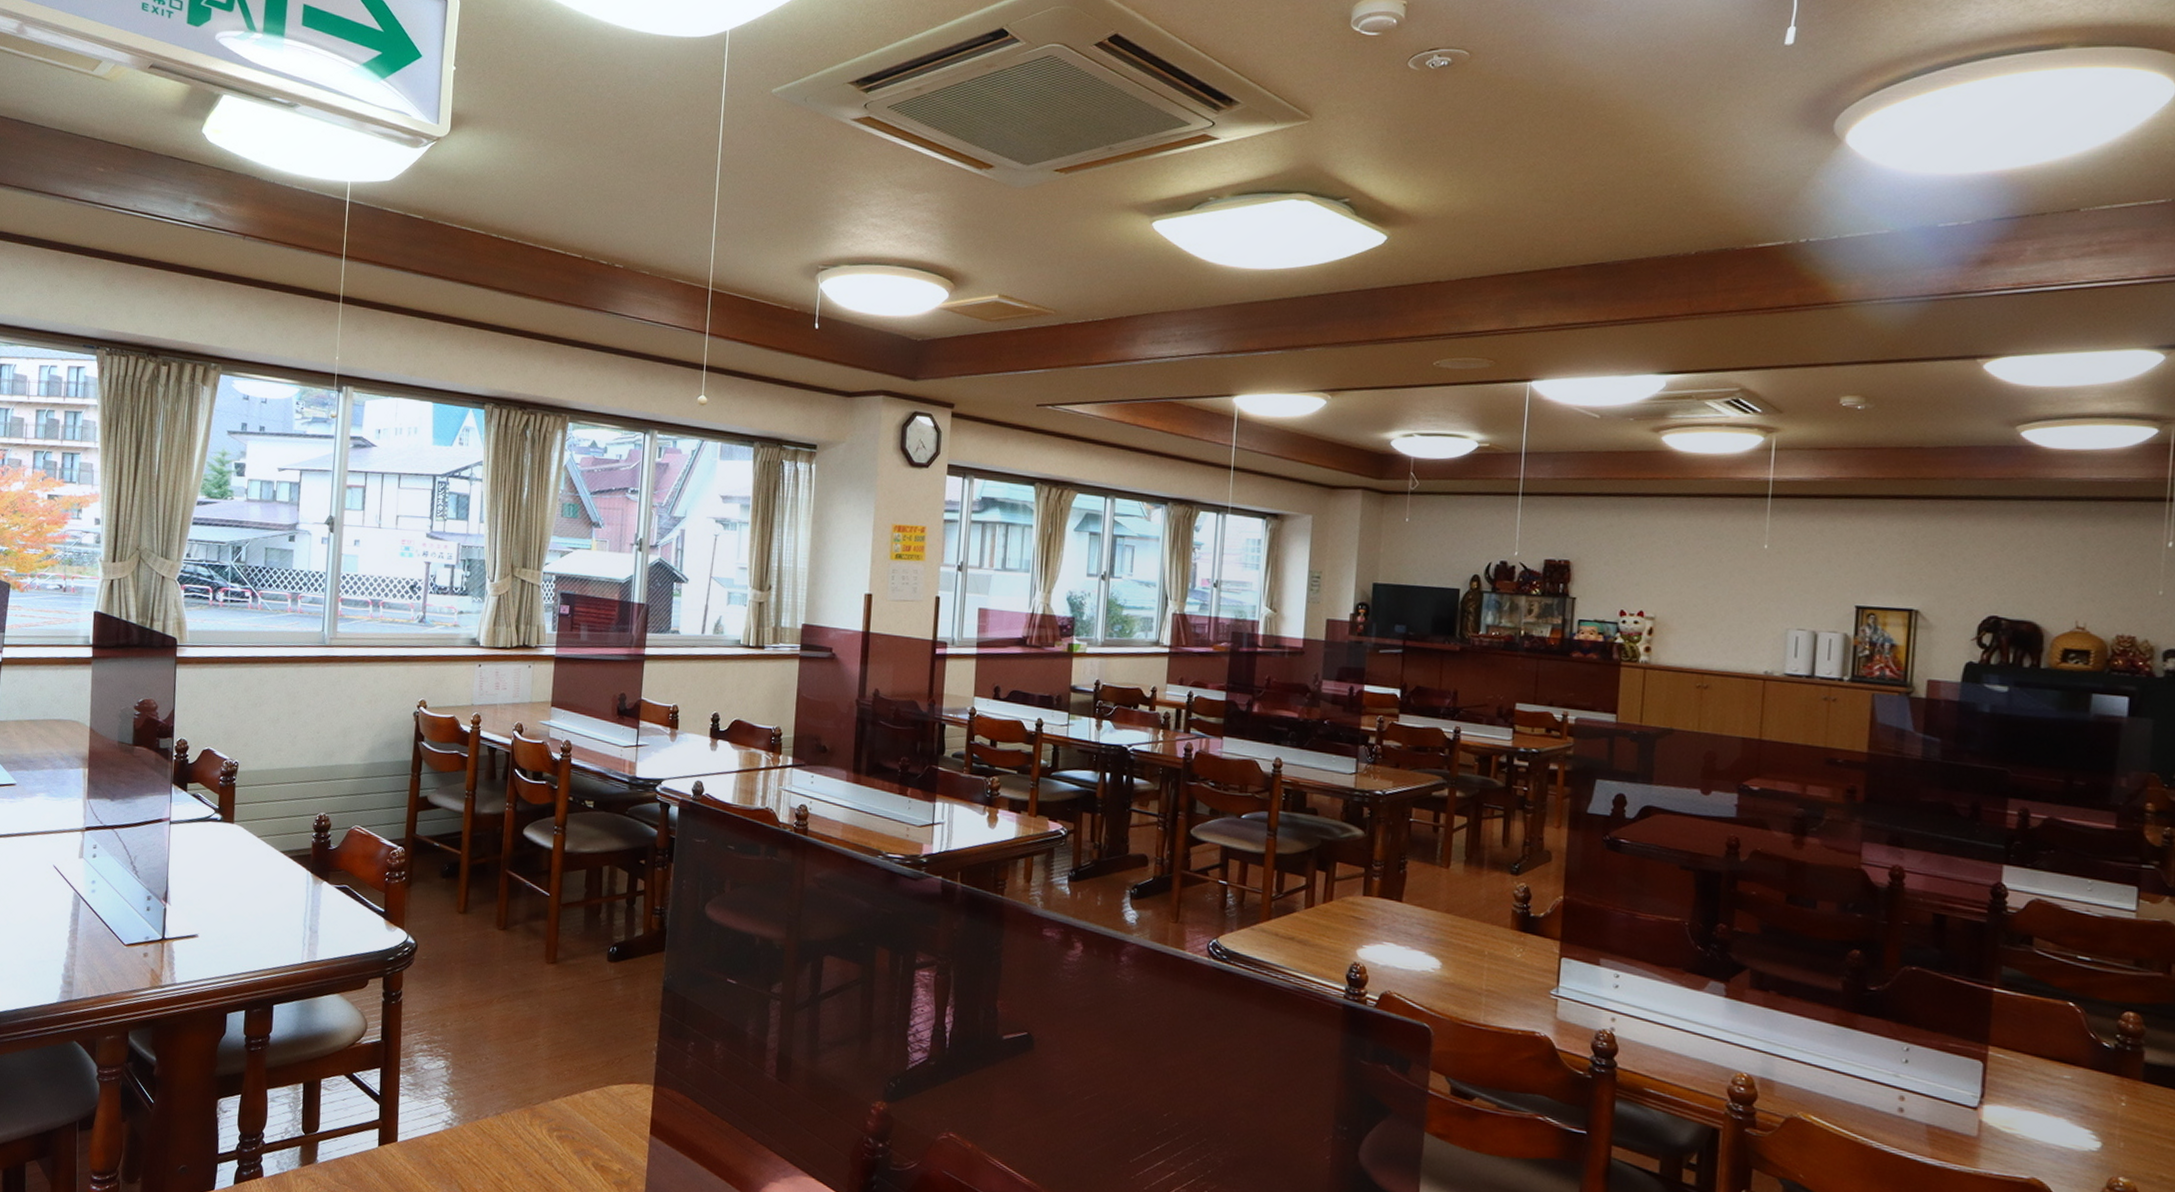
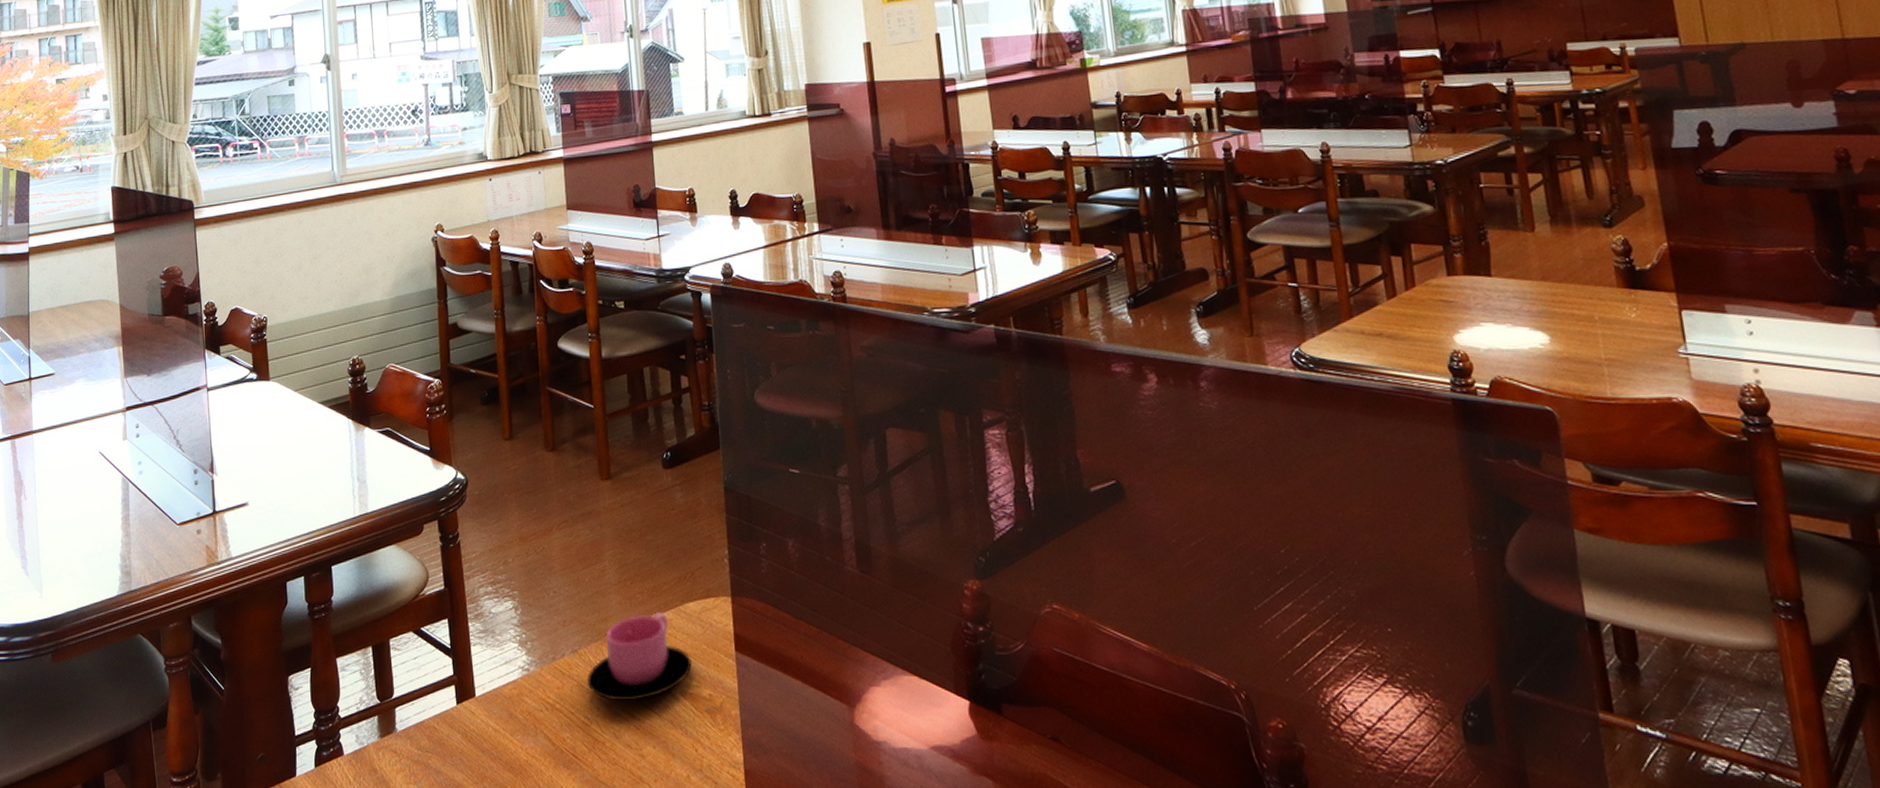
cup: none [506,1090,608,1166] -> present [587,612,693,702]

